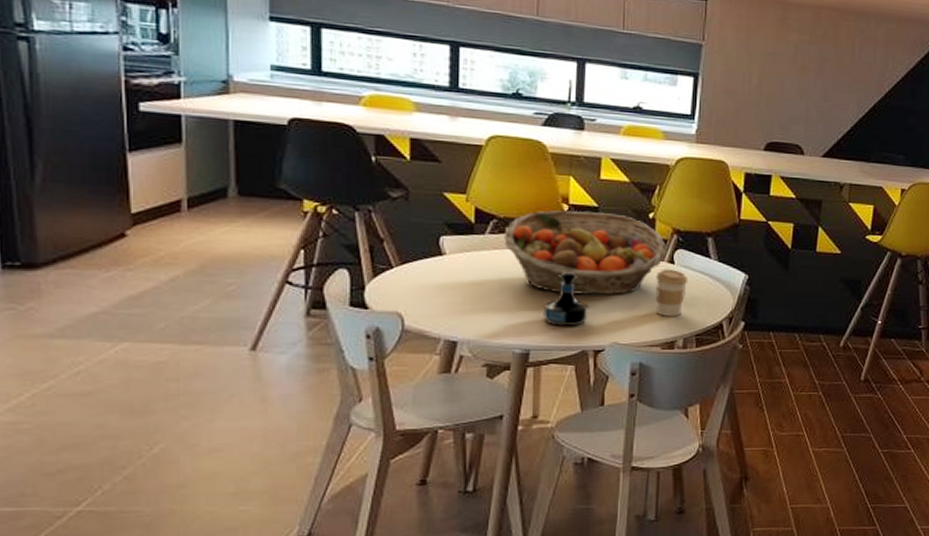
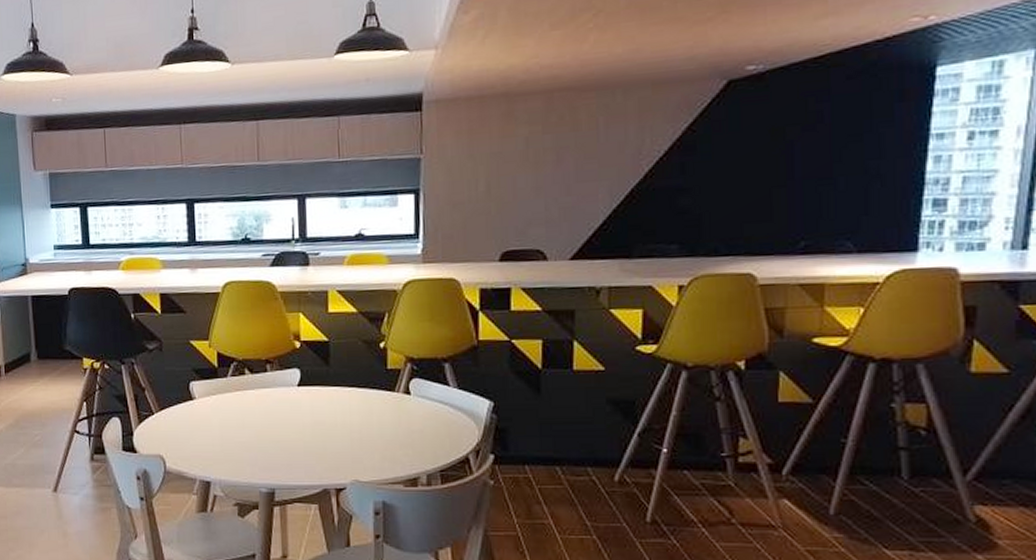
fruit basket: present [504,210,667,295] -> none [244,346,401,431]
tequila bottle: present [543,271,588,327] -> none [284,408,327,465]
coffee cup: present [655,269,689,317] -> none [391,400,427,451]

